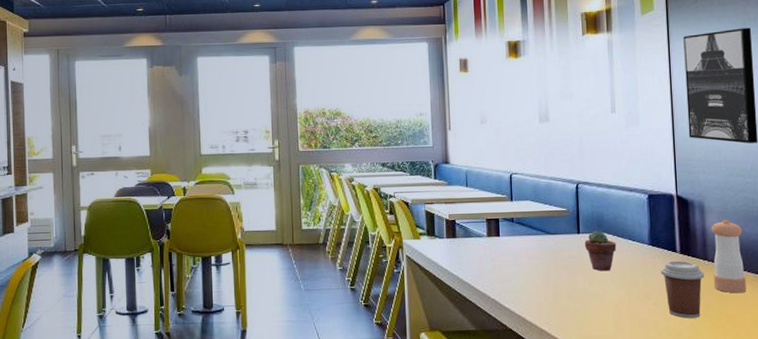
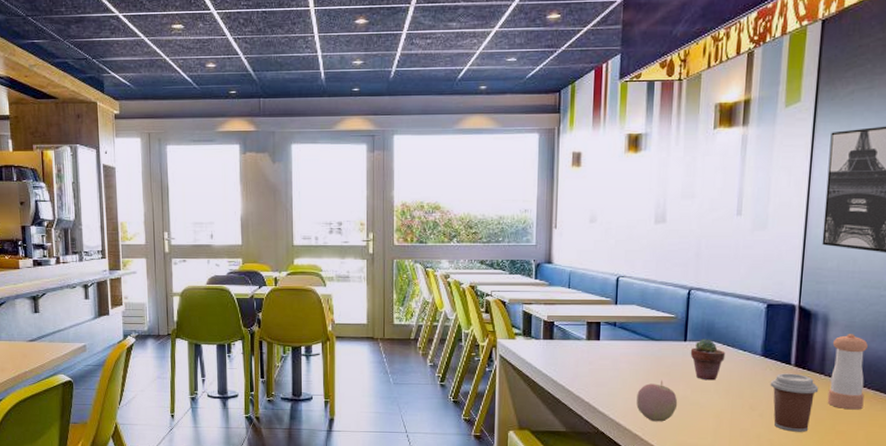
apple: none [539,273,578,316] -> present [636,380,678,422]

